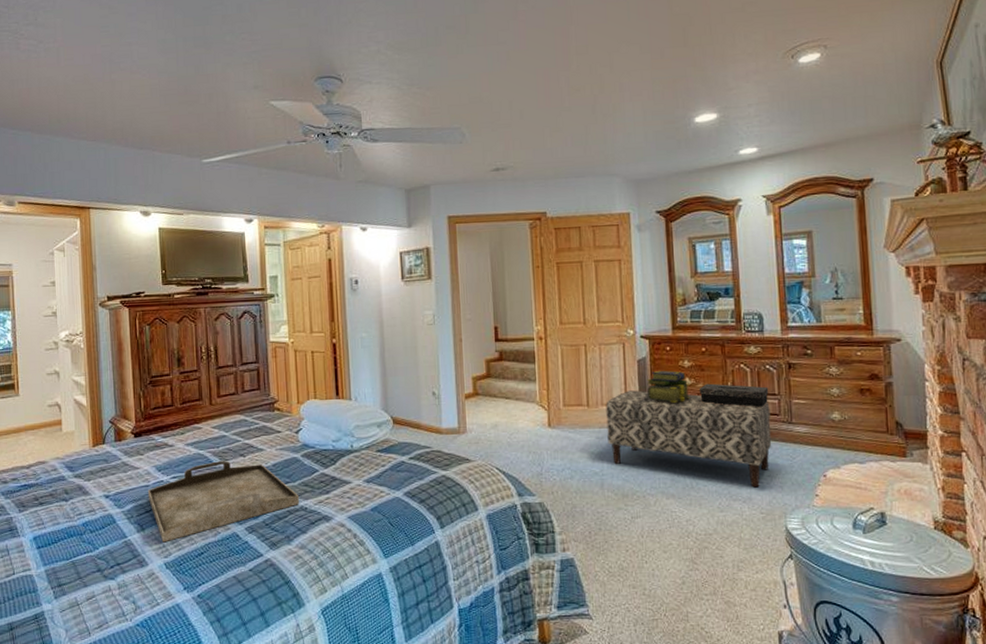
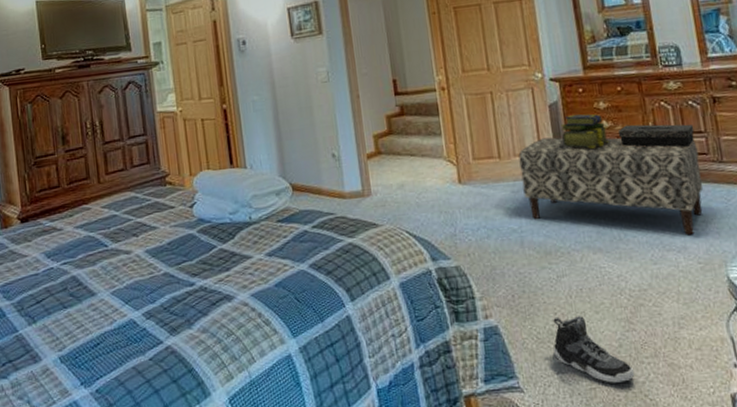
serving tray: present [147,461,300,543] -> none [37,242,199,335]
sneaker: none [622,553,694,616] -> present [553,316,635,383]

